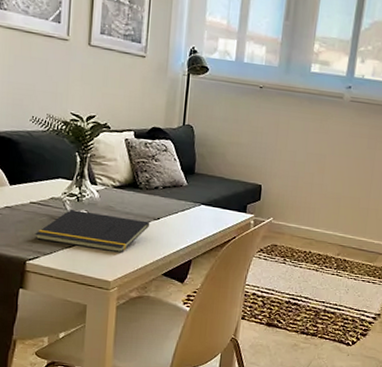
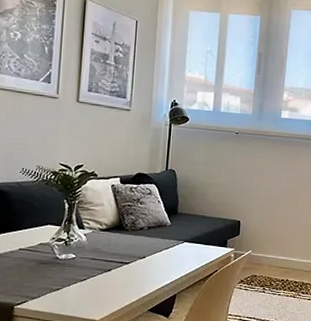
notepad: present [35,209,150,253] -> none [23,253,136,293]

